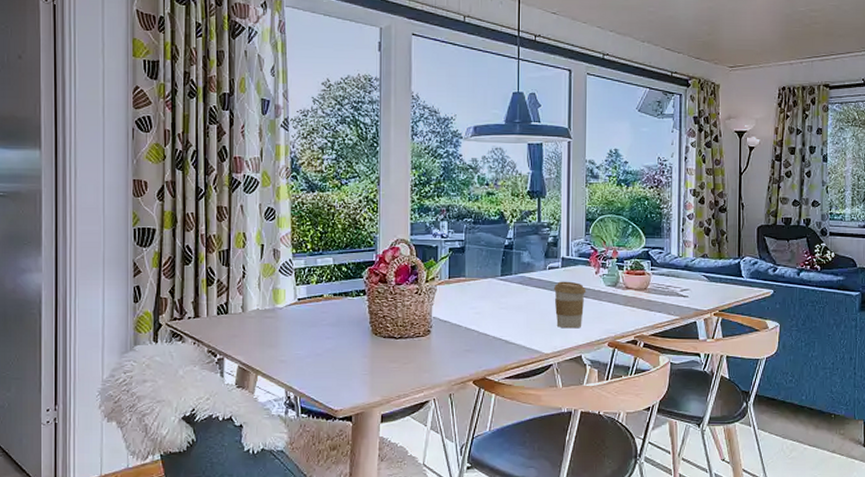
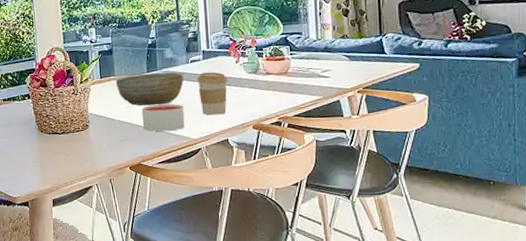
bowl: none [465,277,541,313] -> present [115,72,184,106]
candle: none [491,312,538,343] -> present [141,104,185,132]

